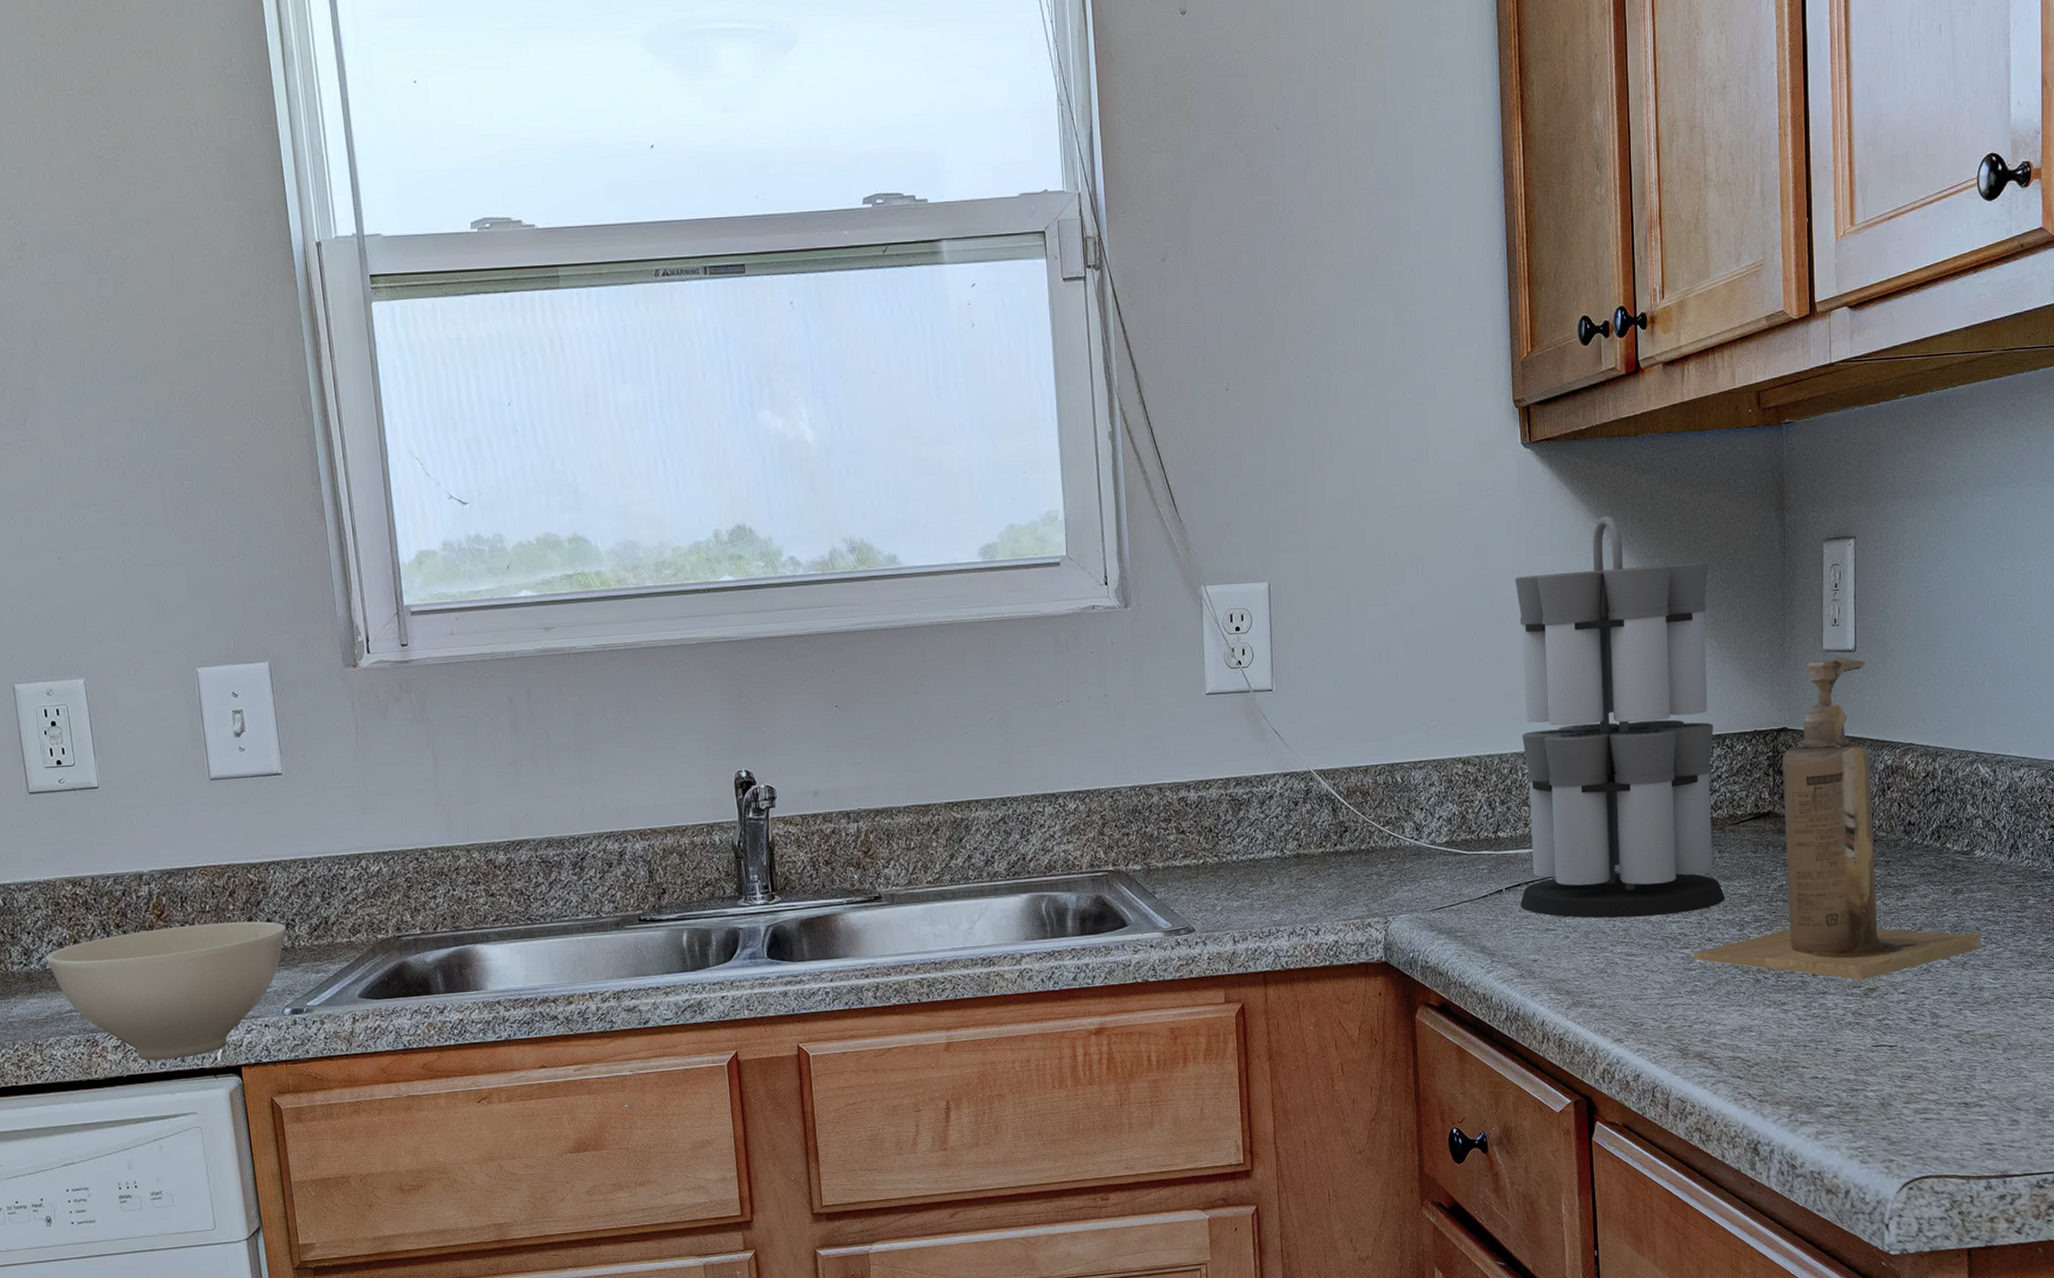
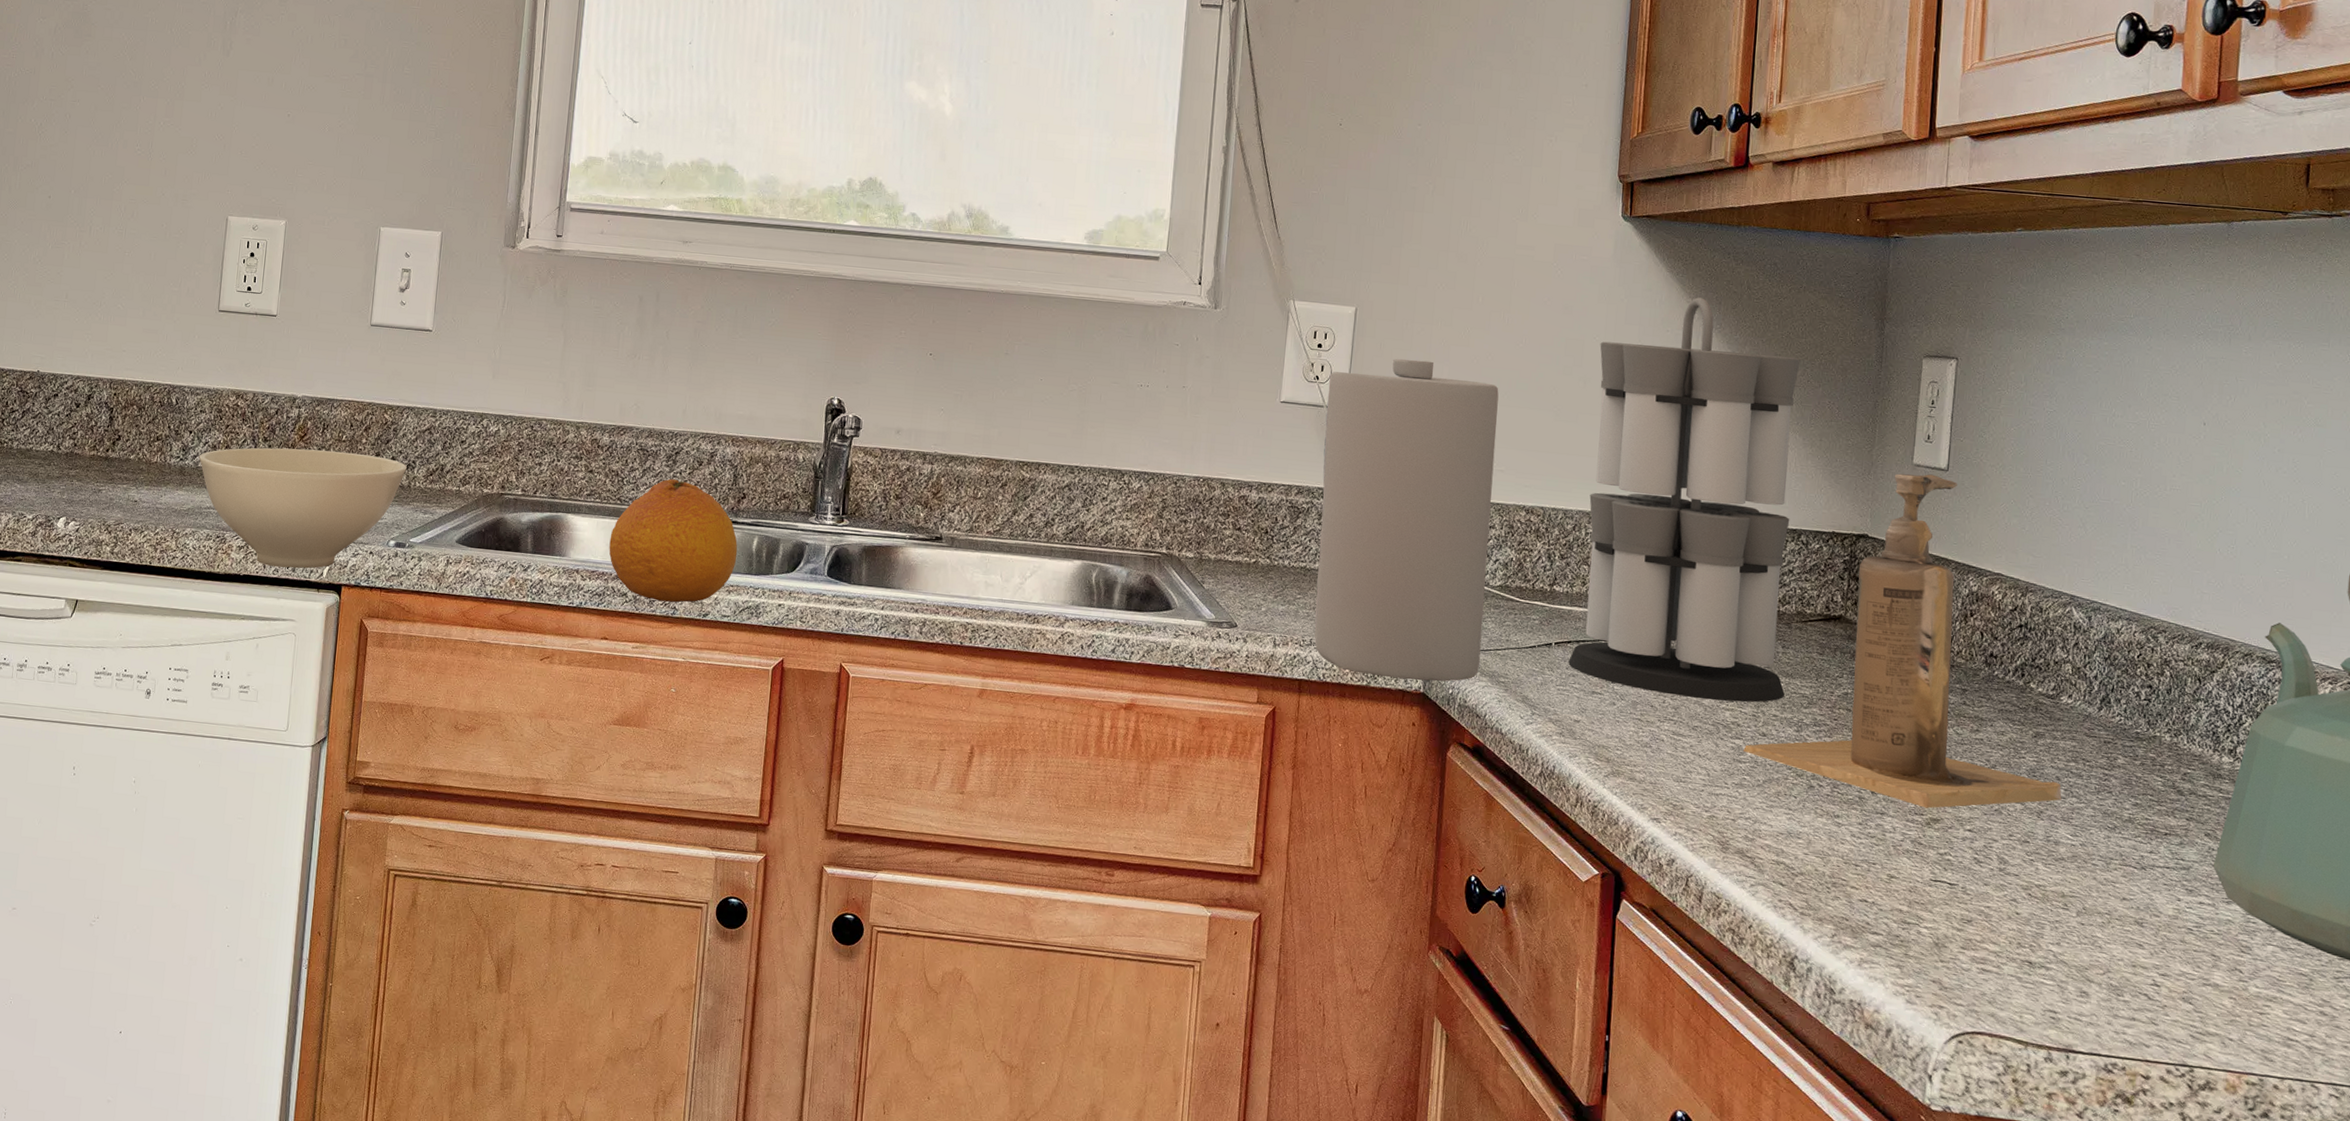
fruit: none [527,886,669,1018] -> present [609,478,738,603]
paper towel holder: none [1251,626,1436,954] -> present [1314,358,1499,682]

